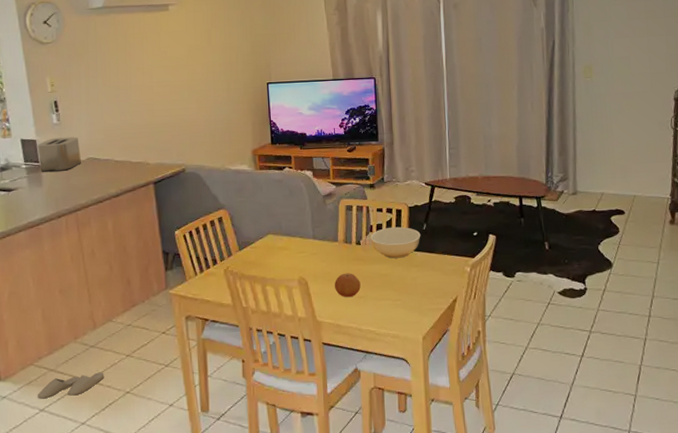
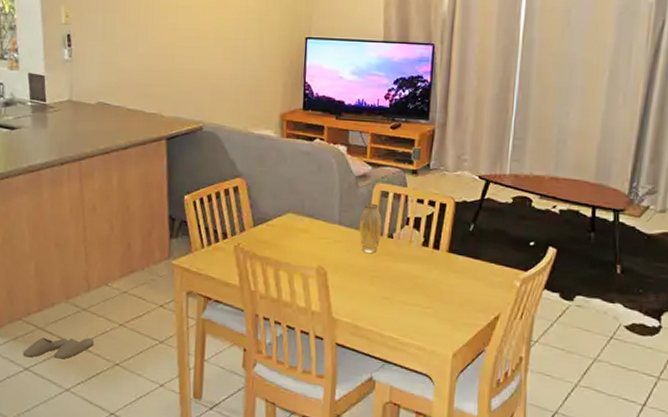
toaster: present [37,137,81,173] -> none [45,75,91,115]
vase: none [331,217,351,260] -> present [359,203,382,253]
fruit: present [335,273,361,298] -> none [357,268,388,297]
bowl: present [370,226,421,258] -> none [405,222,466,260]

